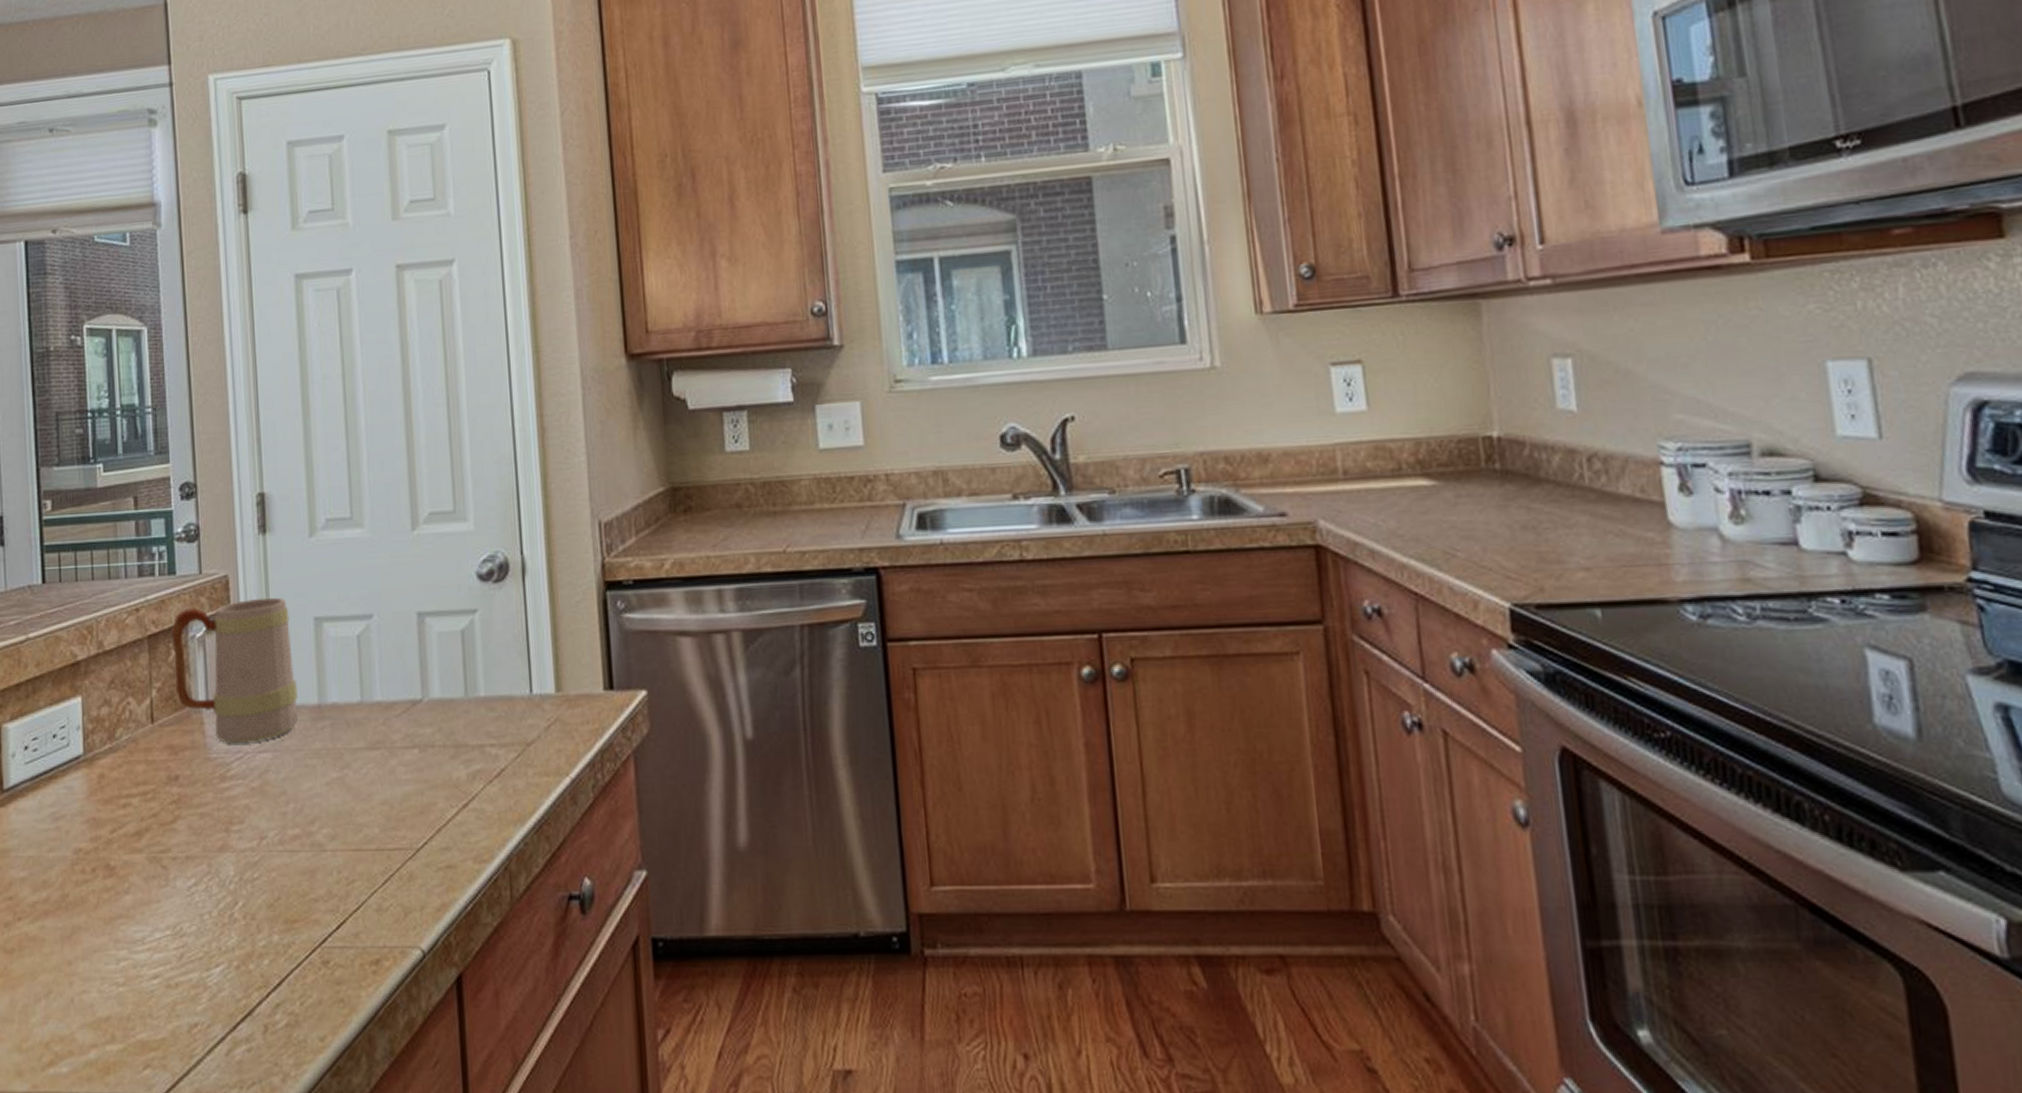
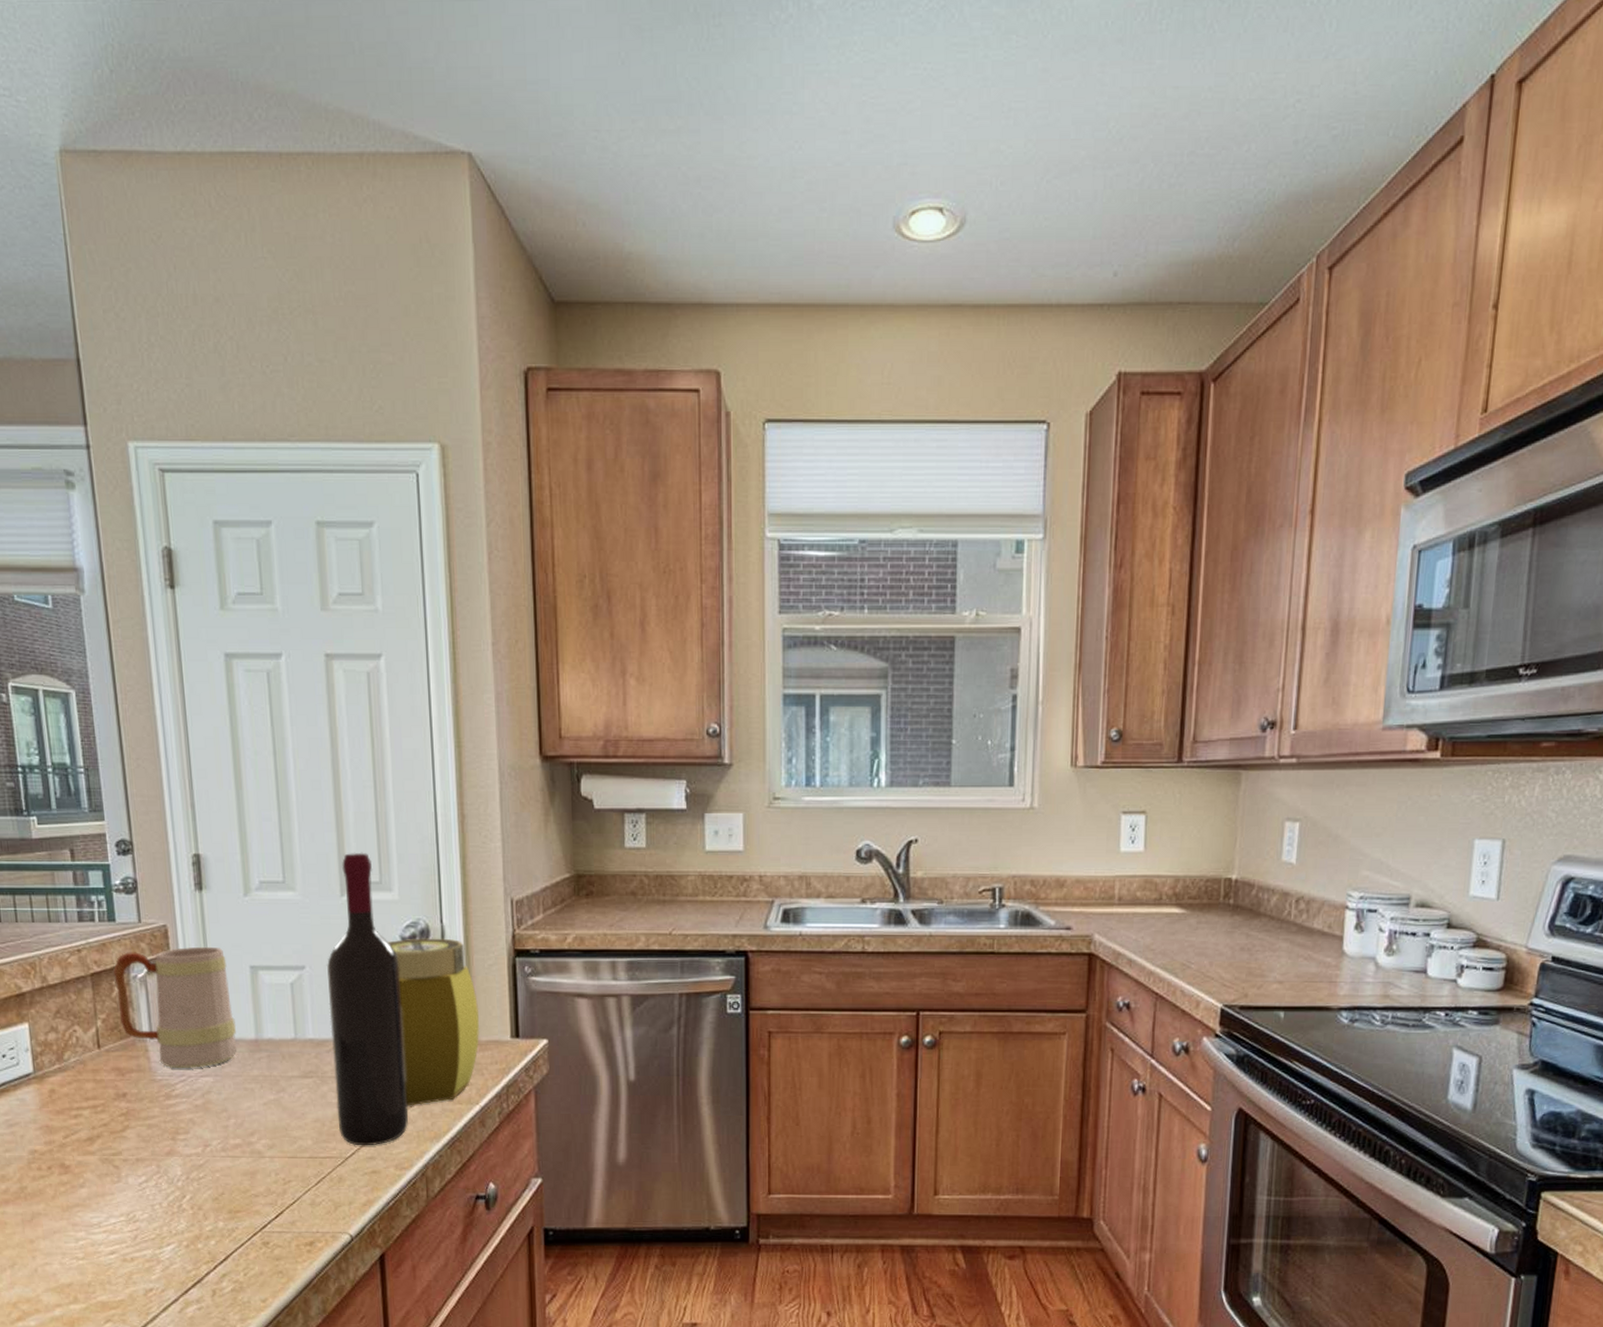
wine bottle: none [395,478,489,834] -> present [326,852,409,1146]
jar: none [463,572,568,781] -> present [388,938,480,1106]

